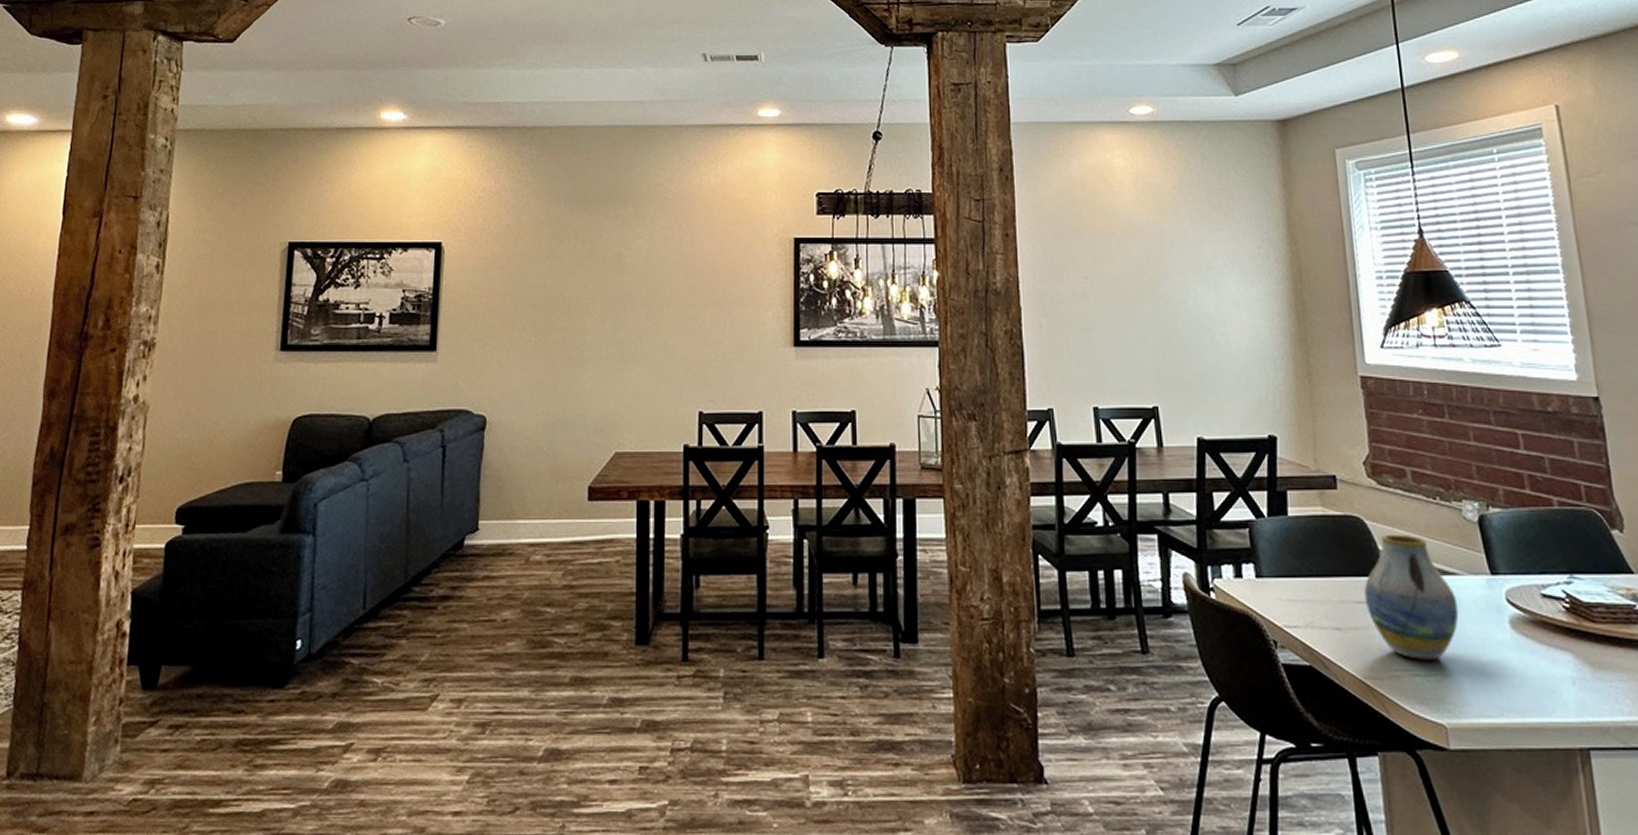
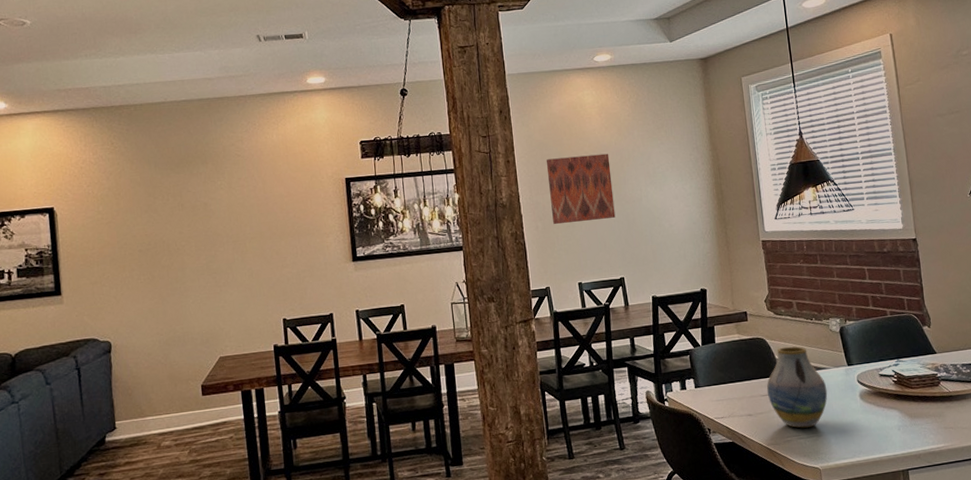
wall art: none [1057,236,1150,325] -> present [546,153,616,225]

